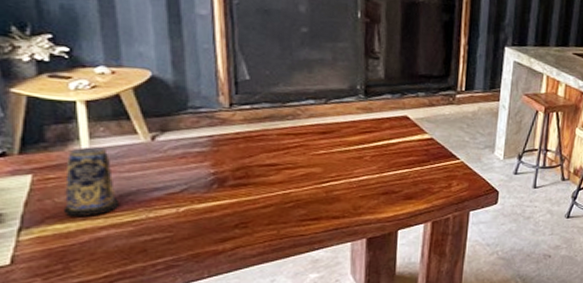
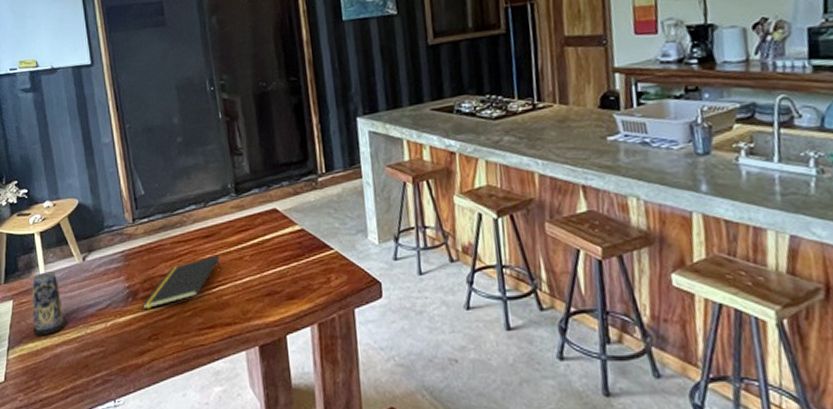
notepad: none [231,151,336,198] -> present [142,255,220,310]

